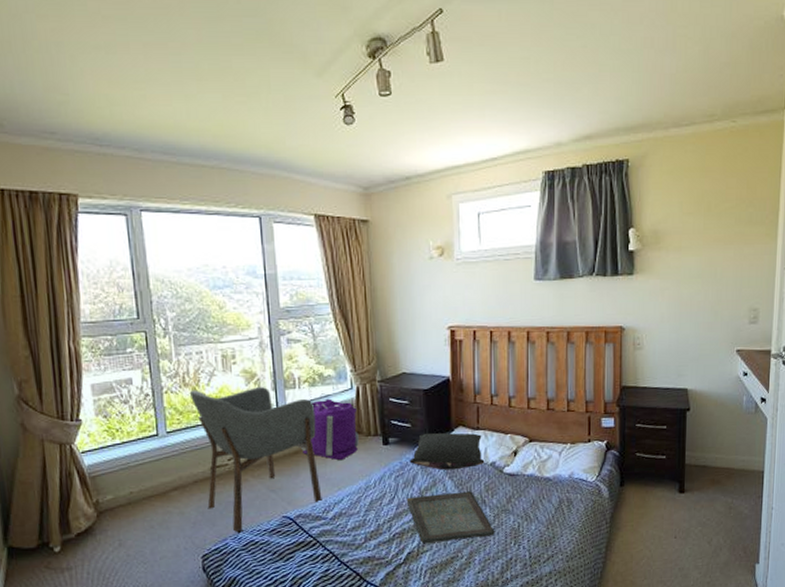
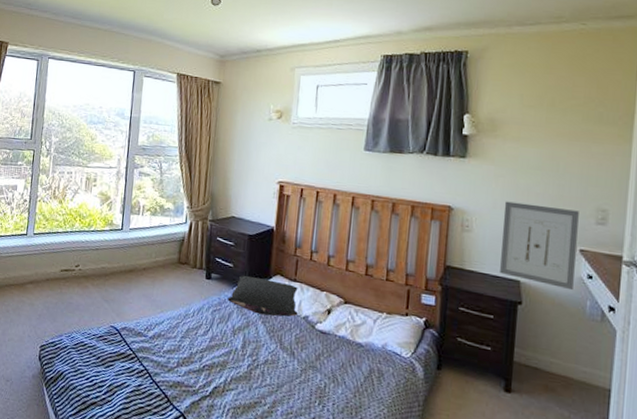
armchair: present [190,387,322,532] -> none [52,202,153,331]
backpack: present [301,398,359,461] -> none [136,228,188,286]
serving tray: present [406,491,495,543] -> none [219,333,301,390]
wall art: none [670,313,735,390] -> present [500,201,579,291]

